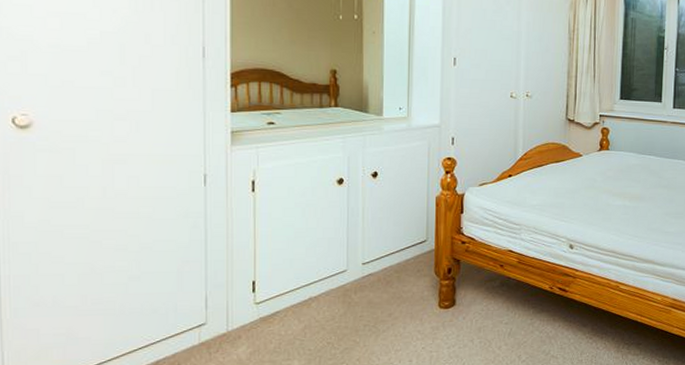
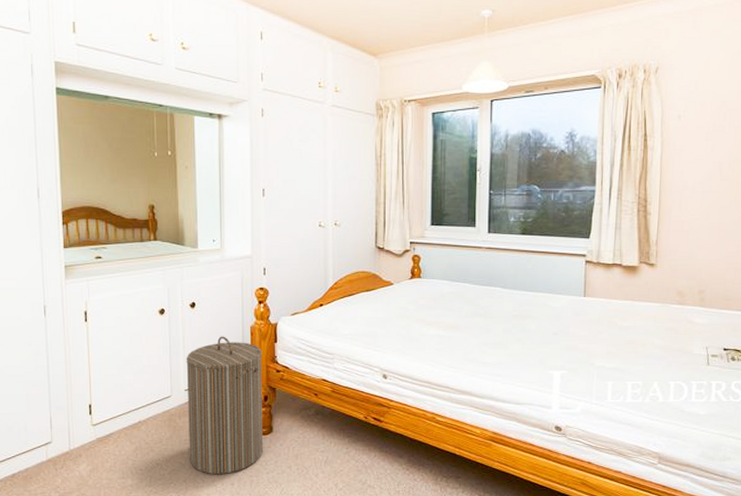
laundry hamper: none [364,207,447,352] -> present [186,336,263,475]

